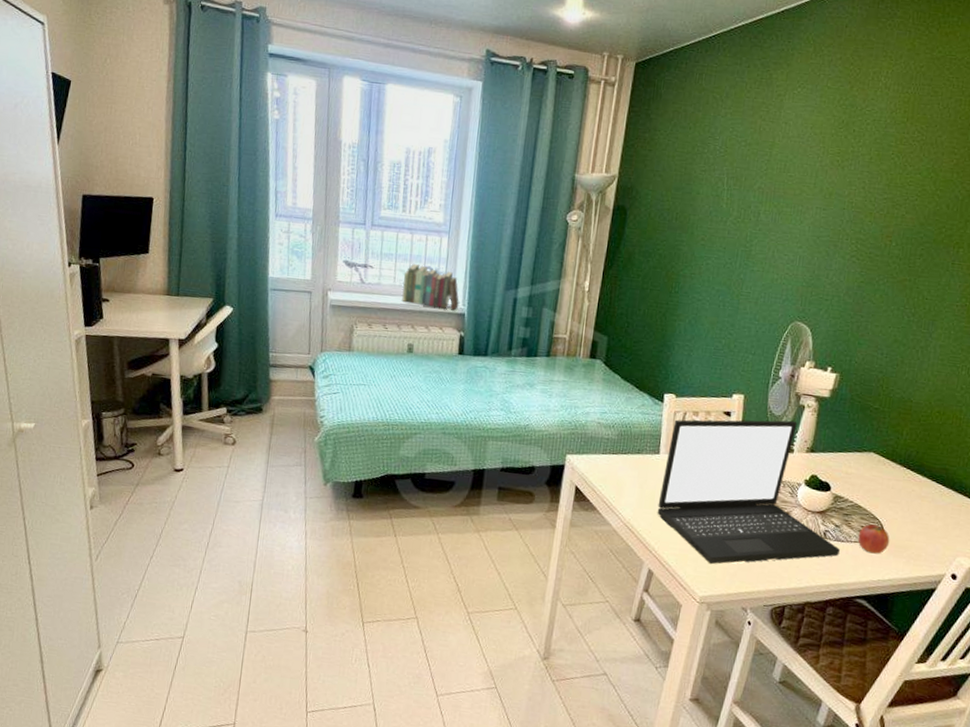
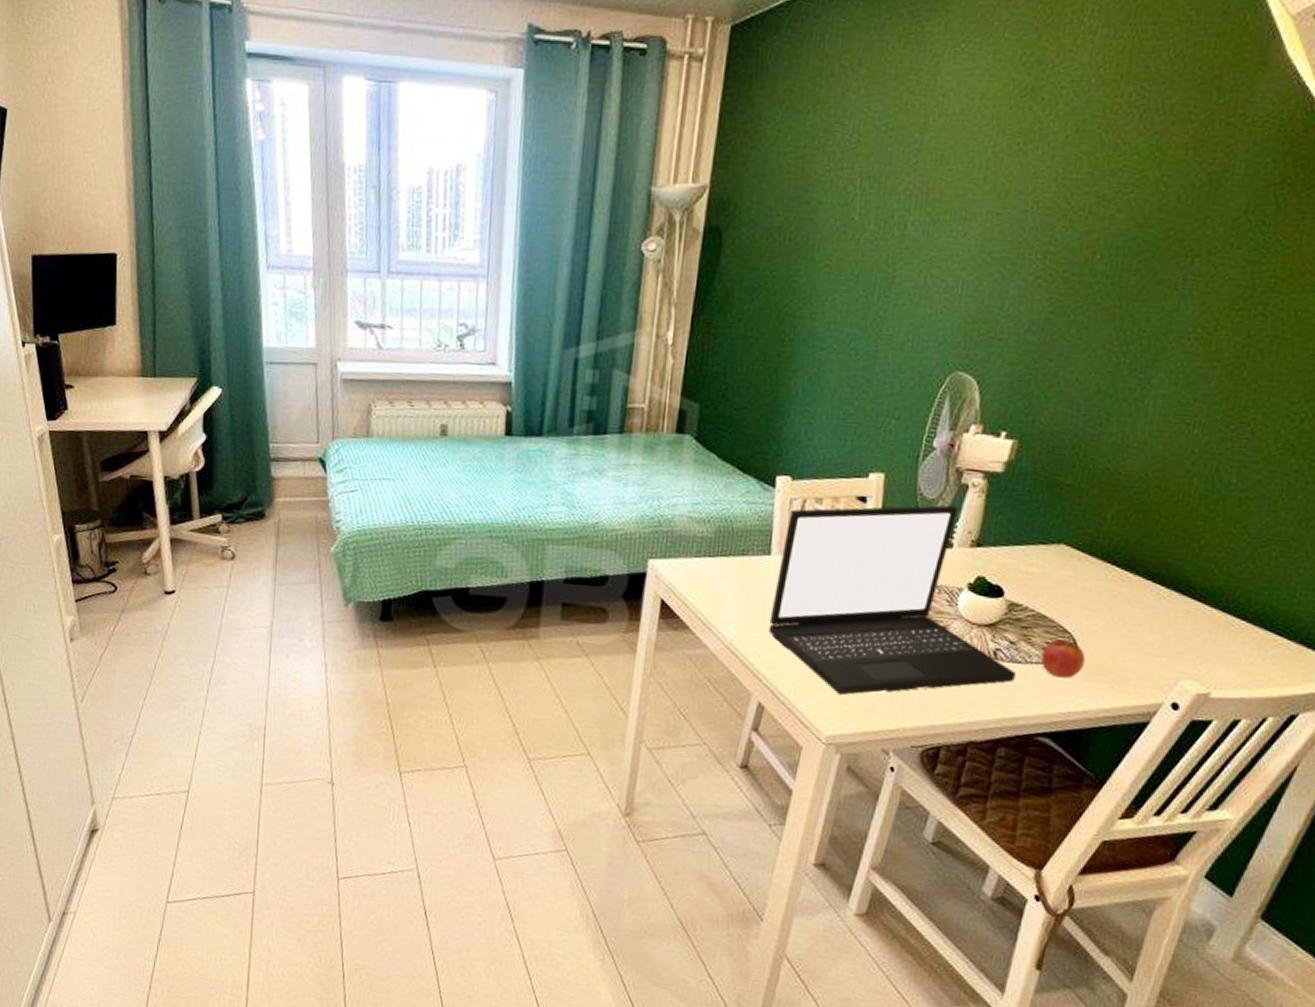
books: present [402,263,459,311] -> none [430,319,504,379]

